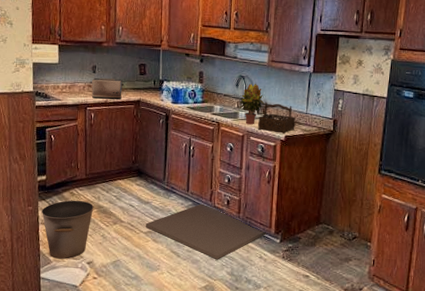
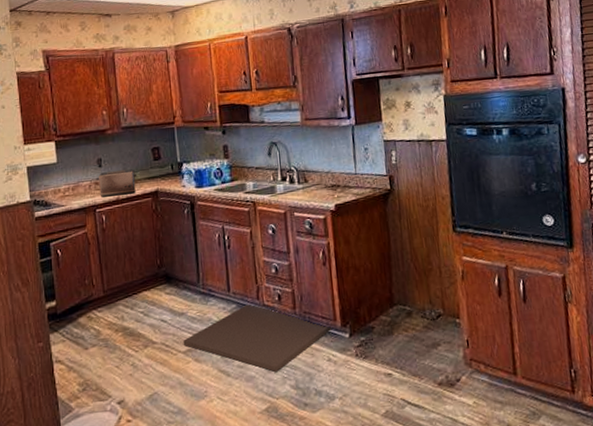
bucket: present [41,200,94,259] -> none [54,324,118,404]
potted plant: present [239,83,265,125] -> none [274,149,305,199]
decorative basket: present [257,102,296,135] -> none [300,167,346,203]

